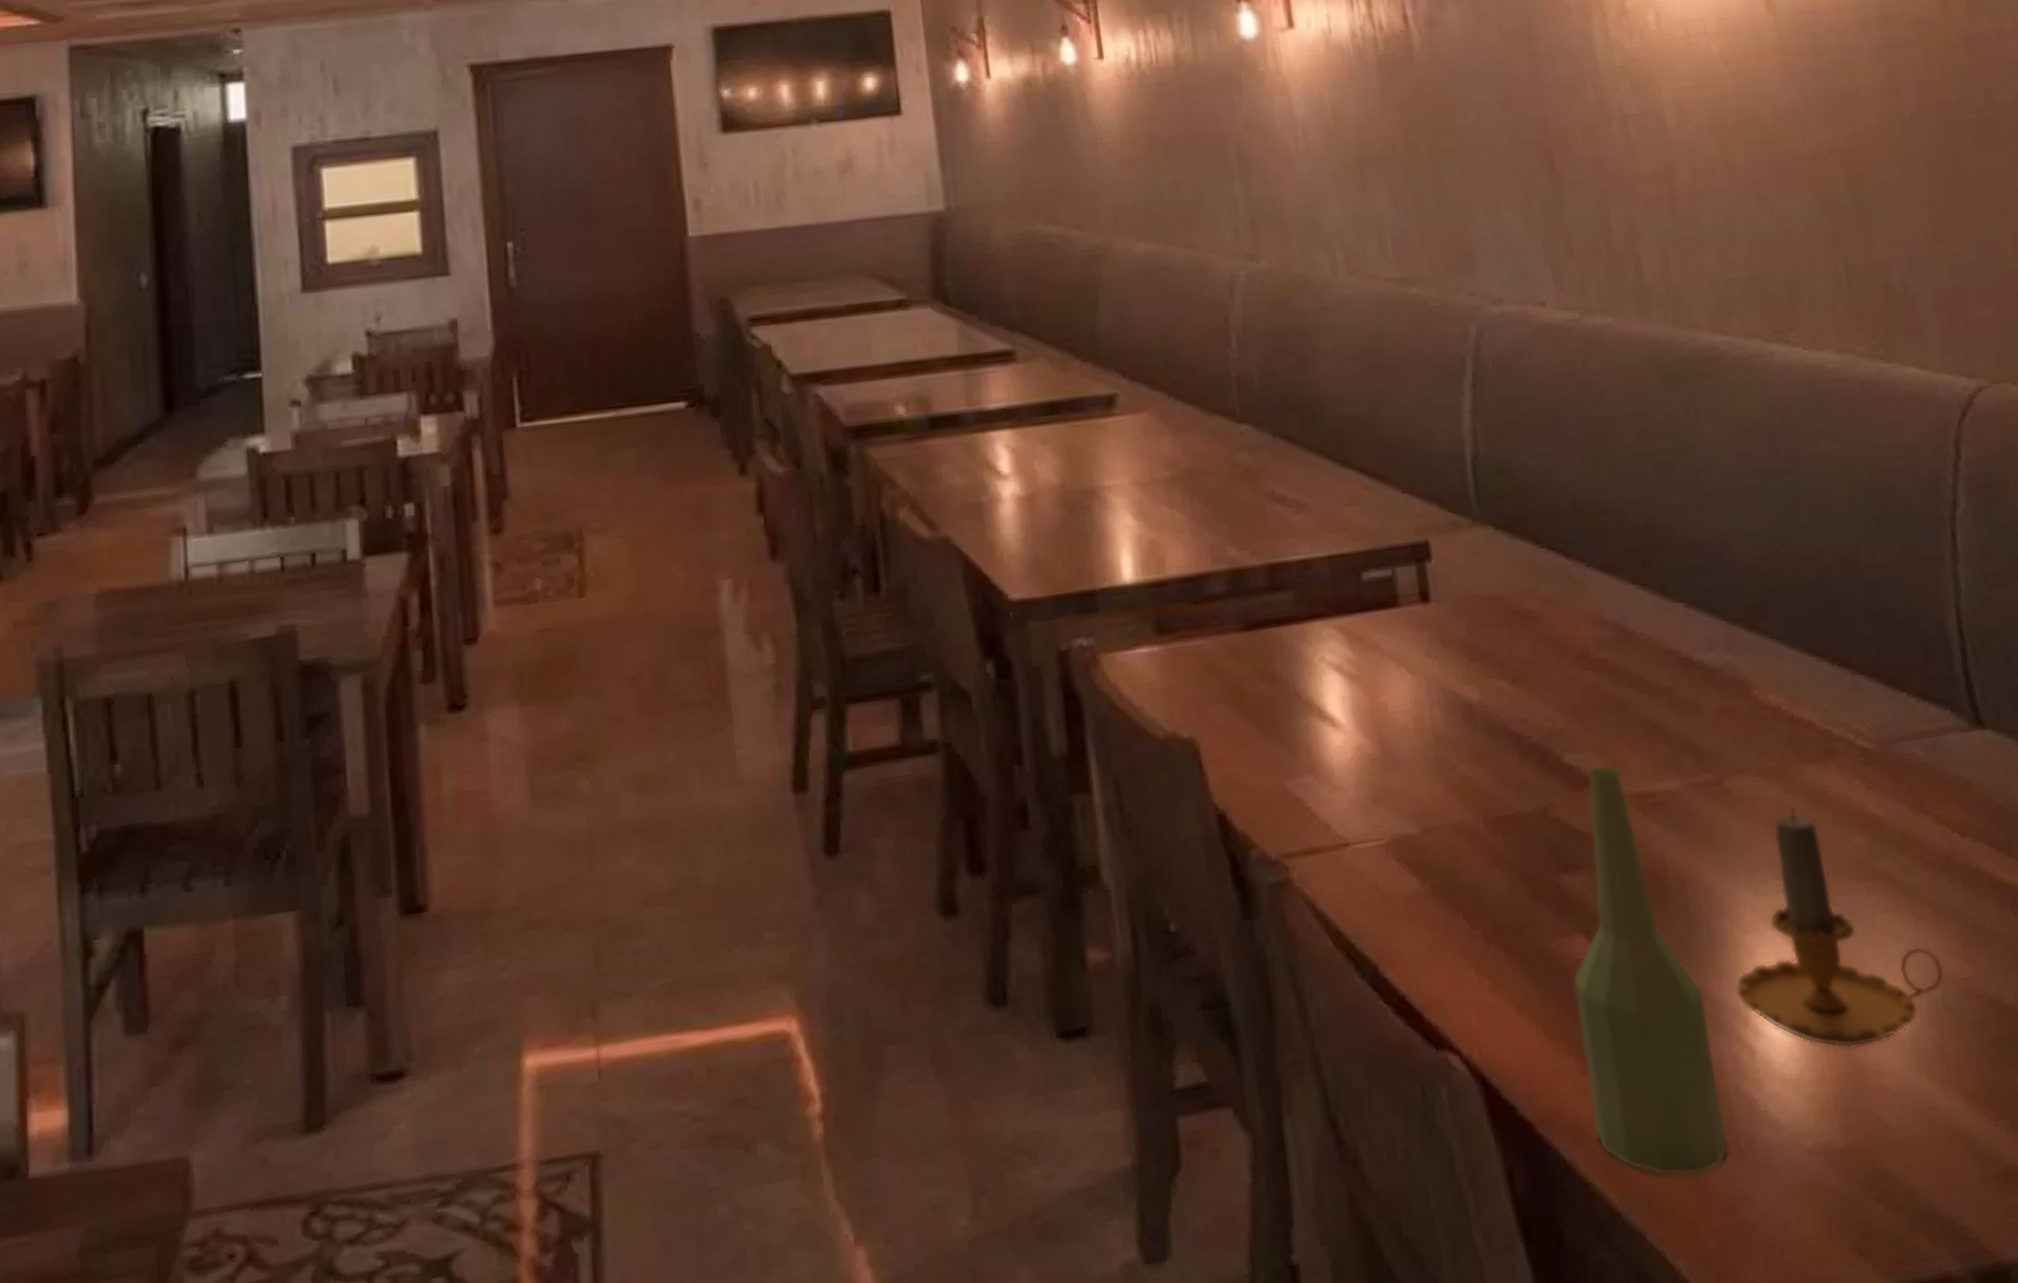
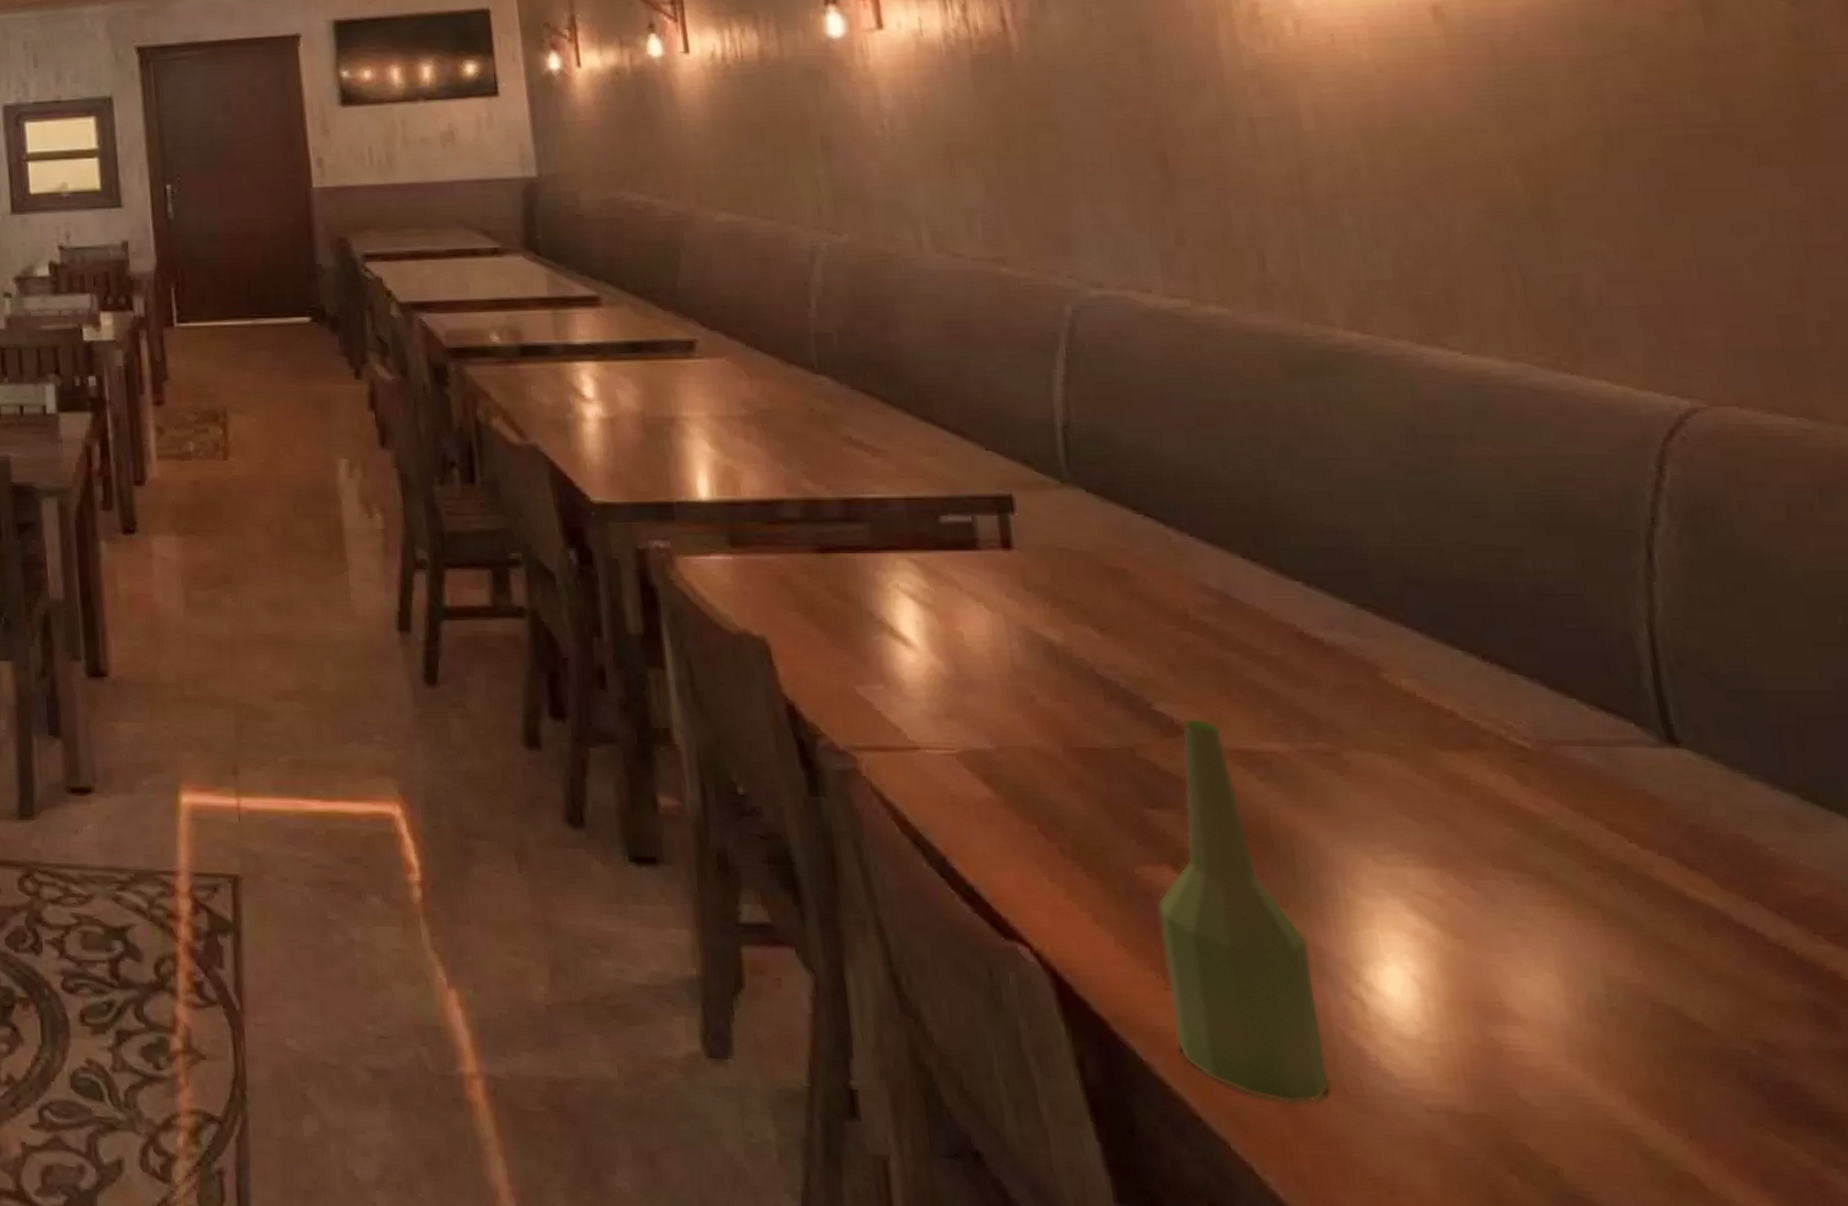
candle: present [1735,807,1945,1048] -> none [1345,788,1611,1026]

